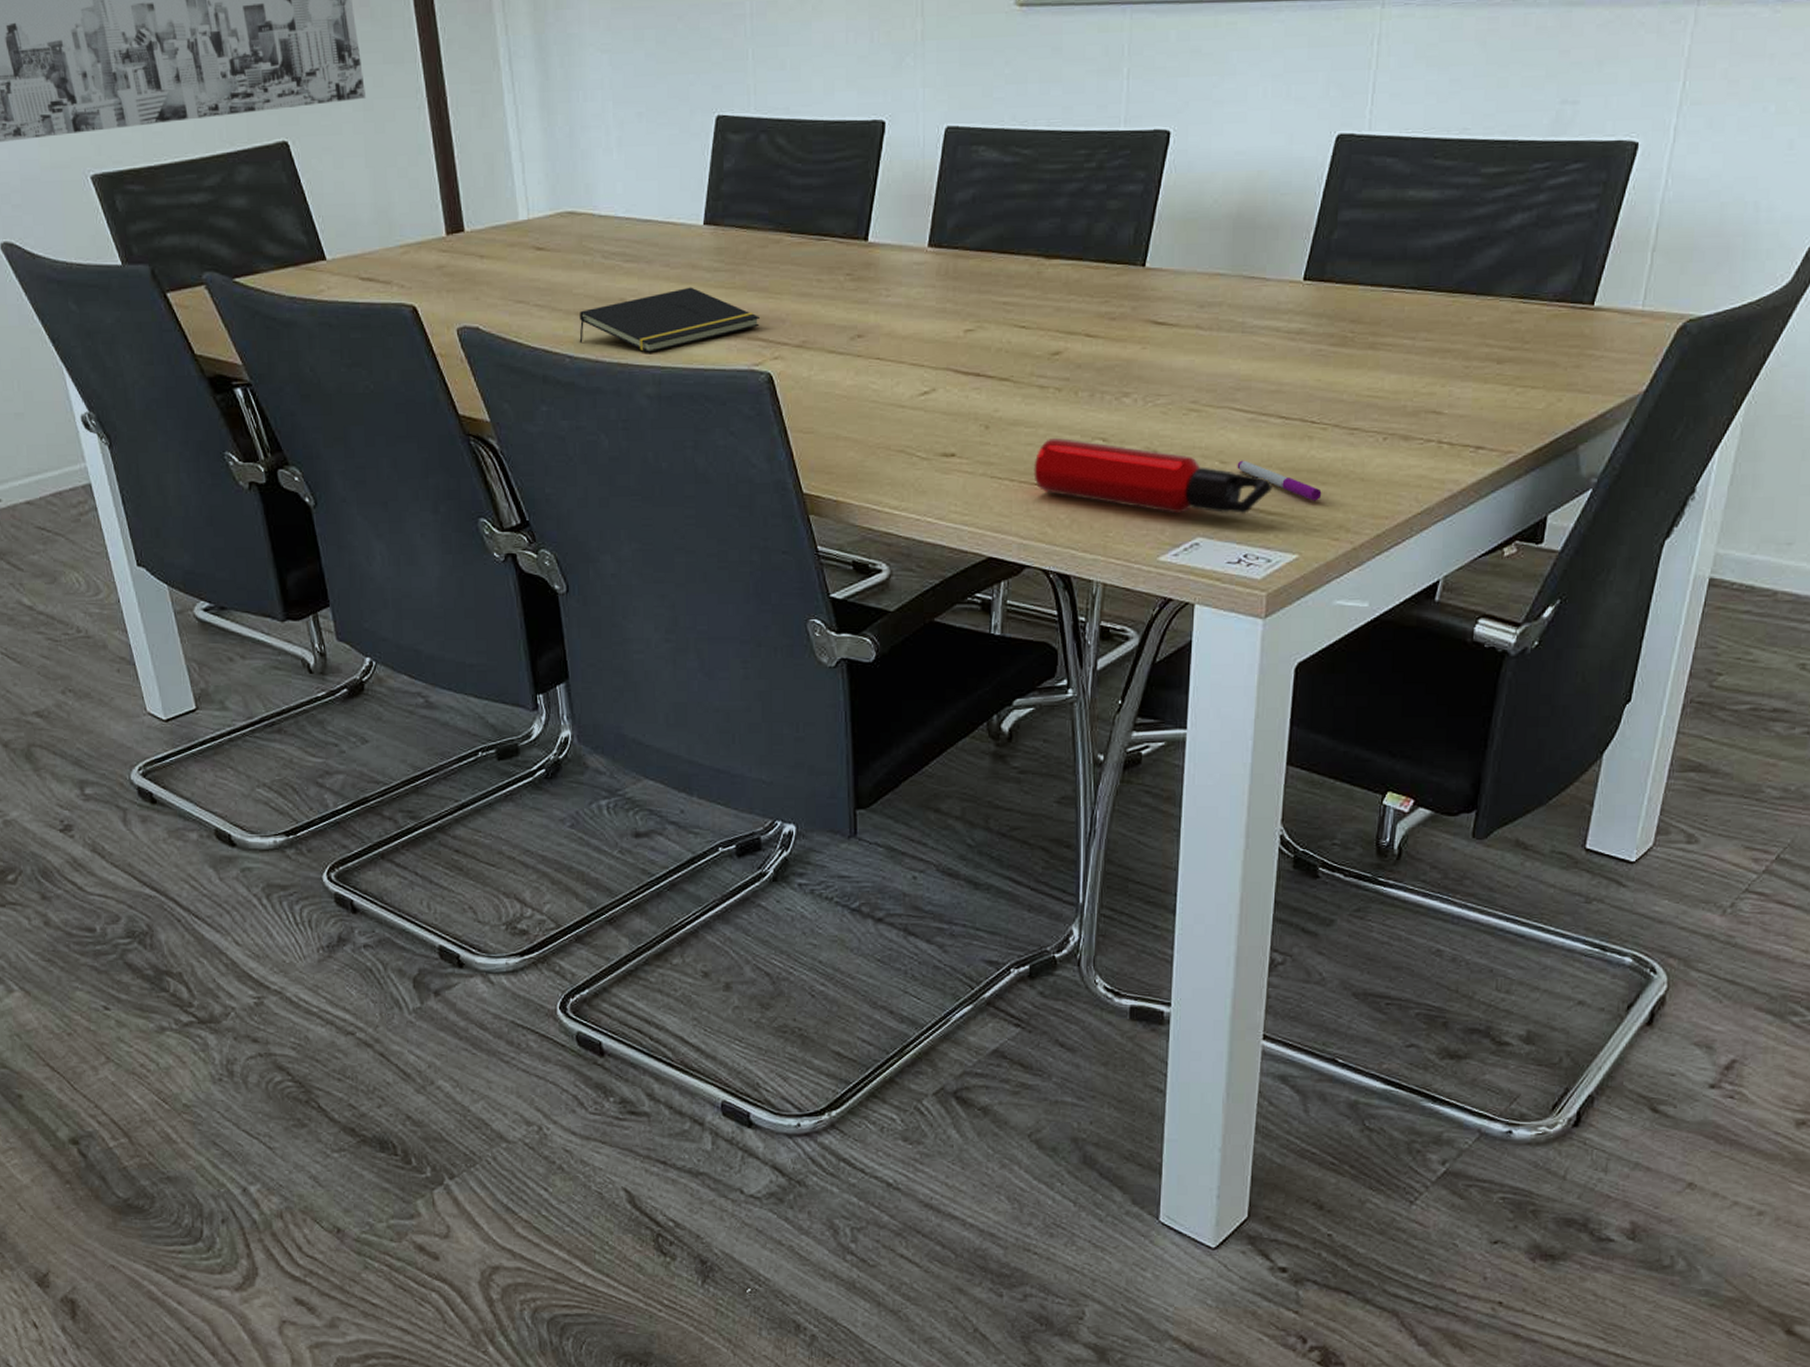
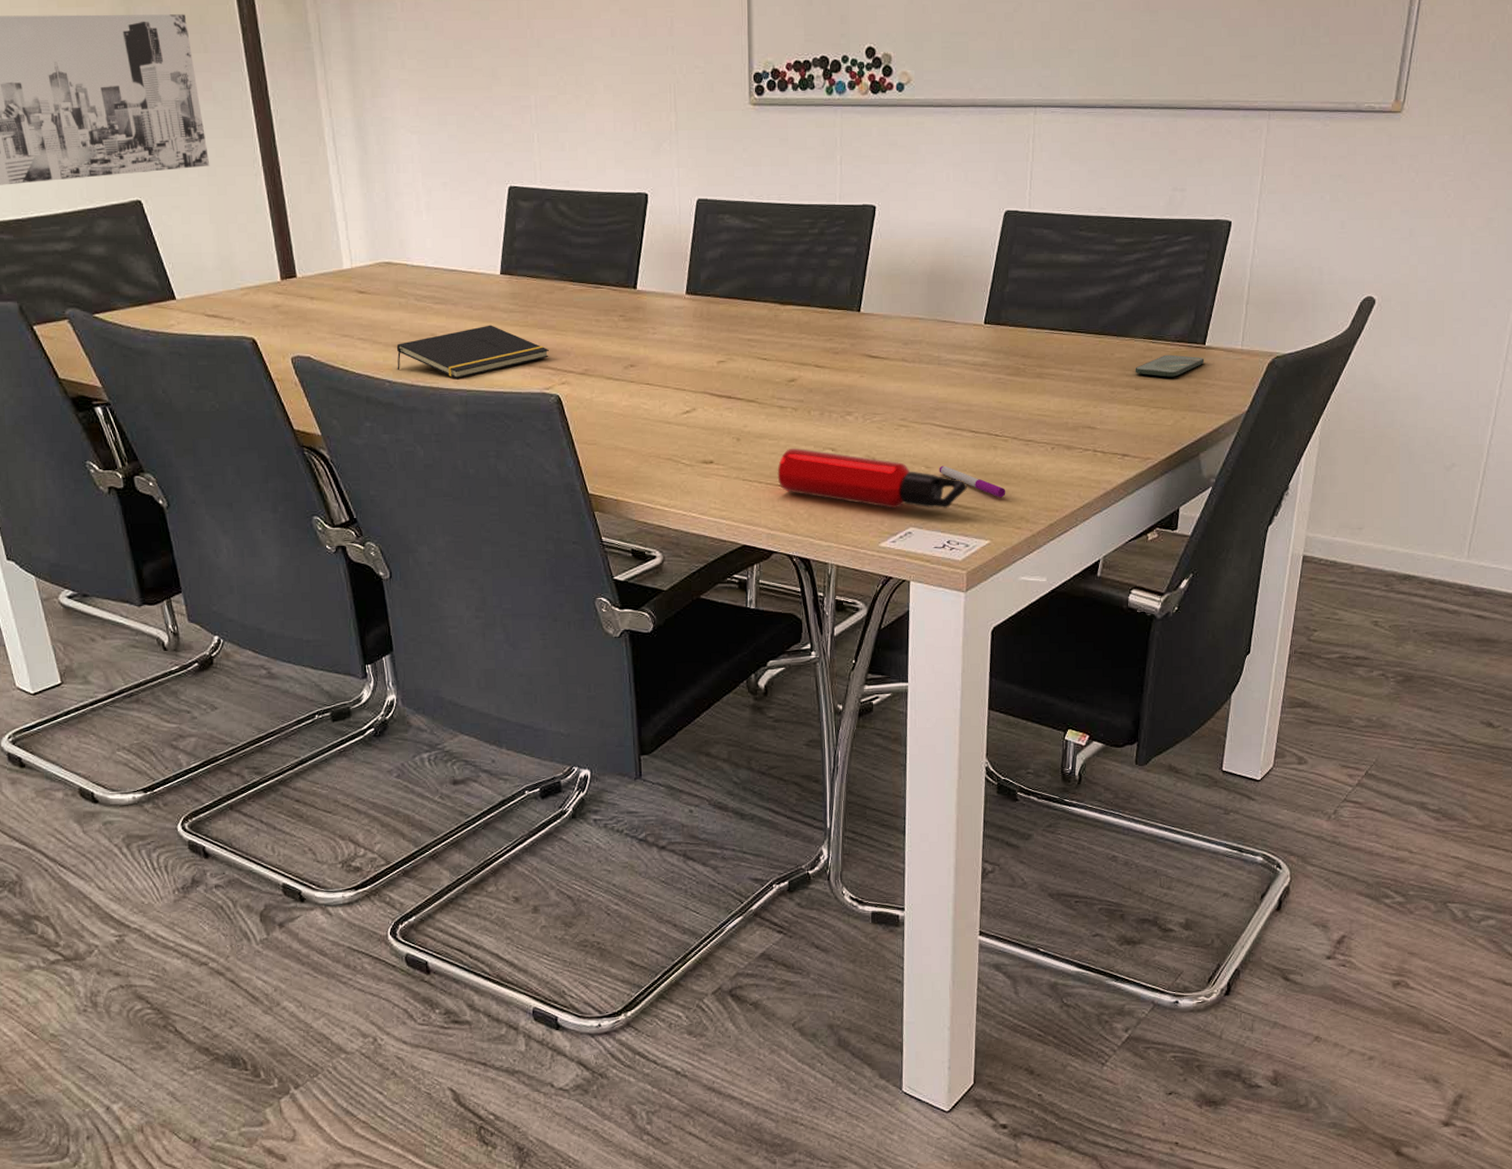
smartphone: none [1498,318,1592,347] -> present [1135,354,1205,377]

